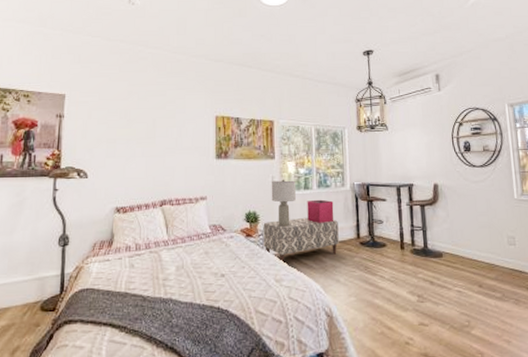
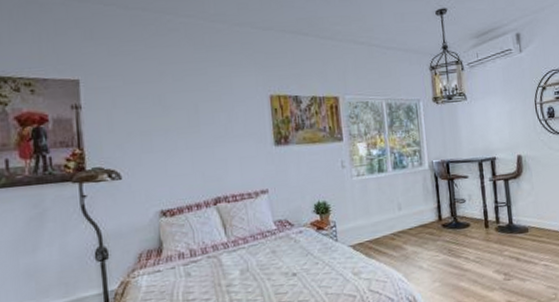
bench: present [263,217,339,263] -> none [335,202,420,254]
lamp: present [271,179,296,227] -> none [340,163,370,216]
storage bin: present [307,199,334,223] -> none [382,182,413,208]

